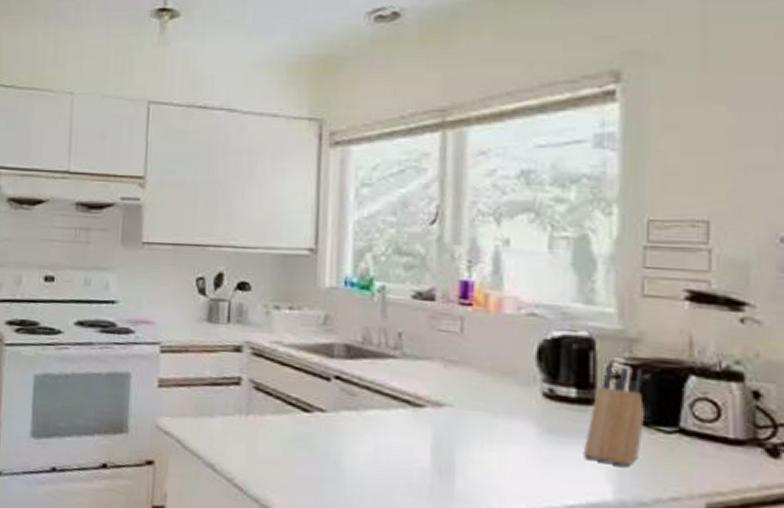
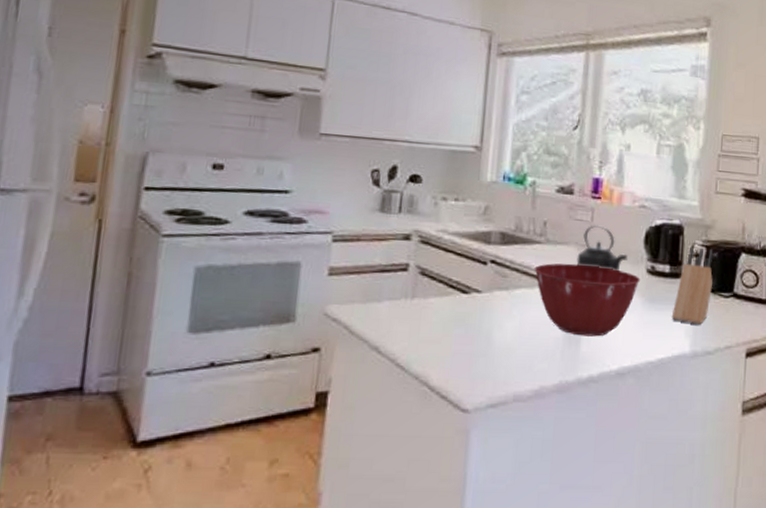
mixing bowl: none [389,381,533,472] -> present [534,263,640,337]
kettle: none [443,336,514,393] -> present [576,224,628,271]

